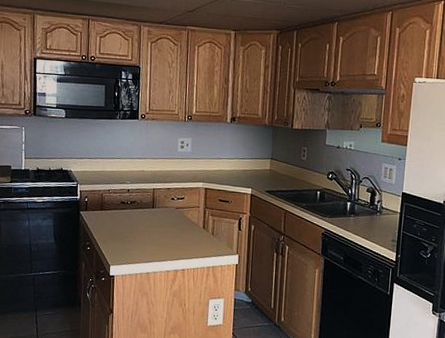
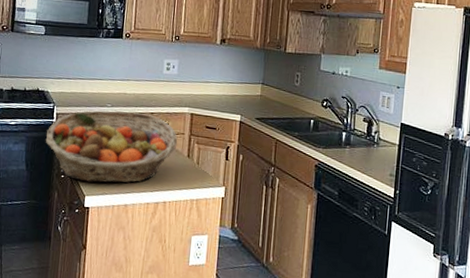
fruit basket: none [71,187,194,254] -> present [45,110,178,183]

